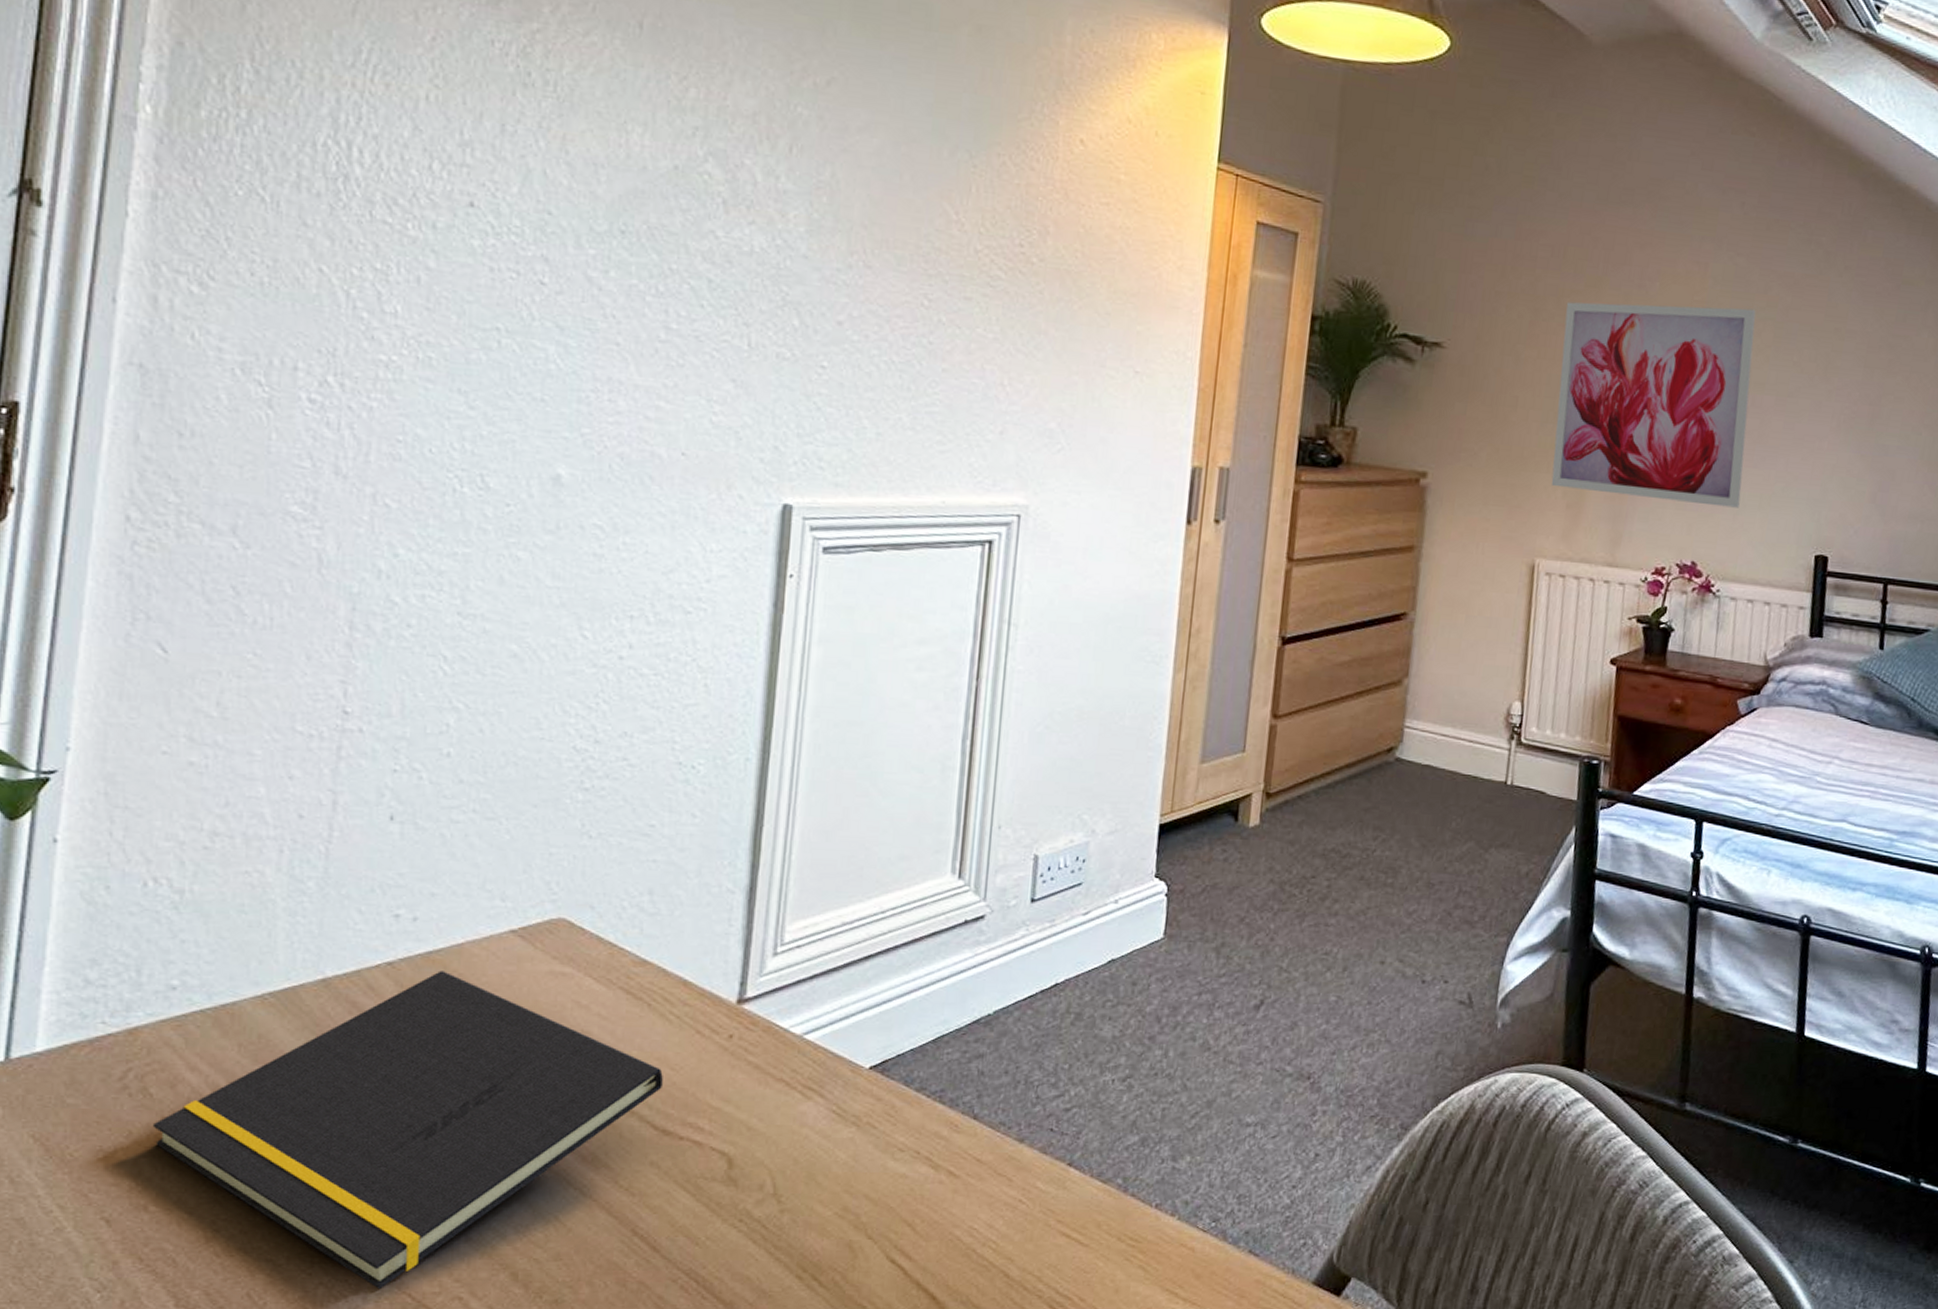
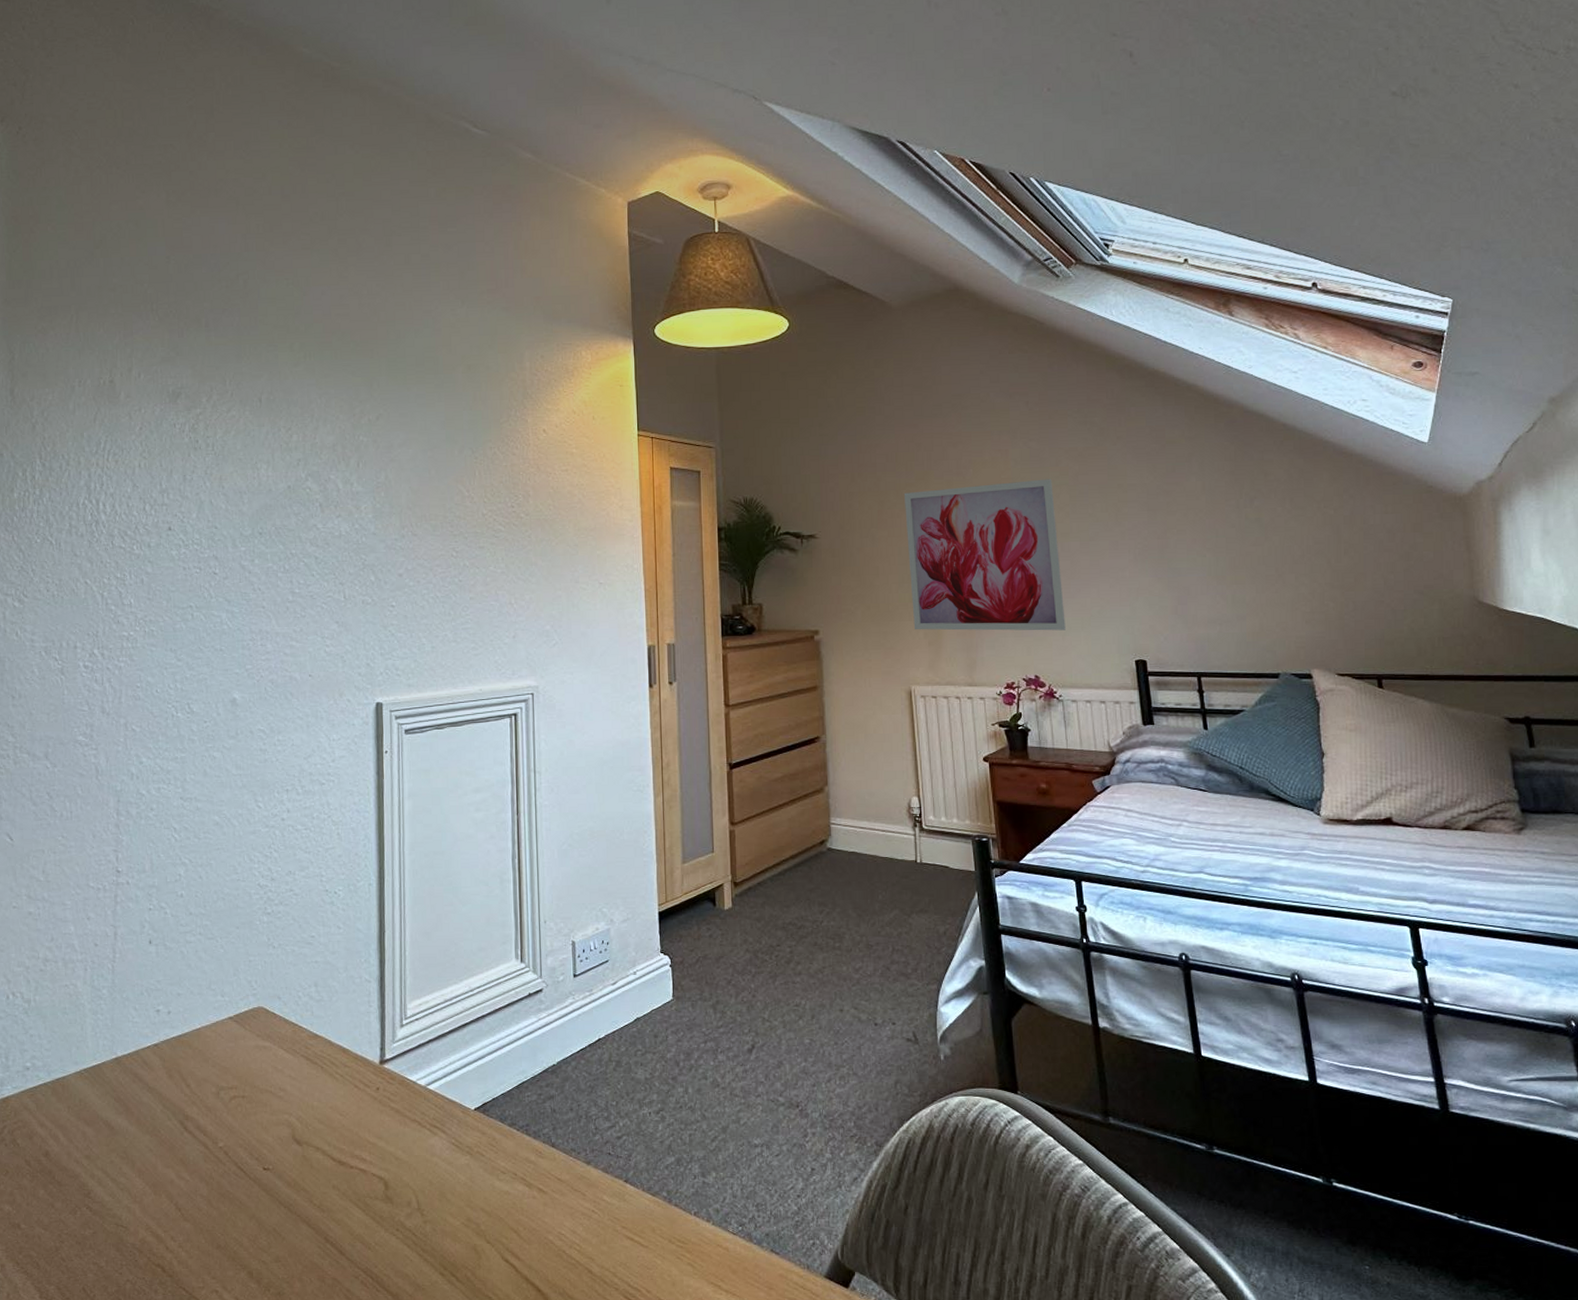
notepad: present [154,970,663,1290] -> none [21,1048,336,1285]

